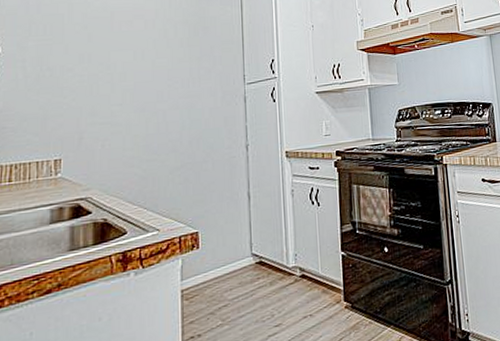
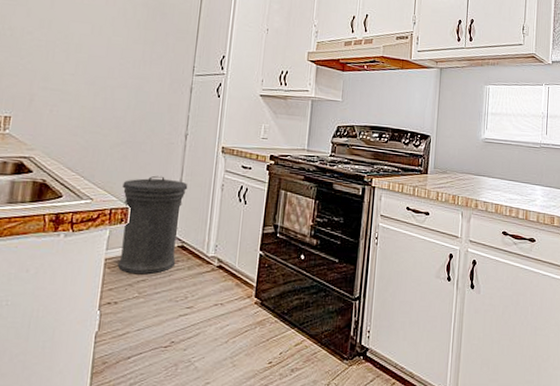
trash can: none [188,192,257,301] -> present [118,175,188,274]

